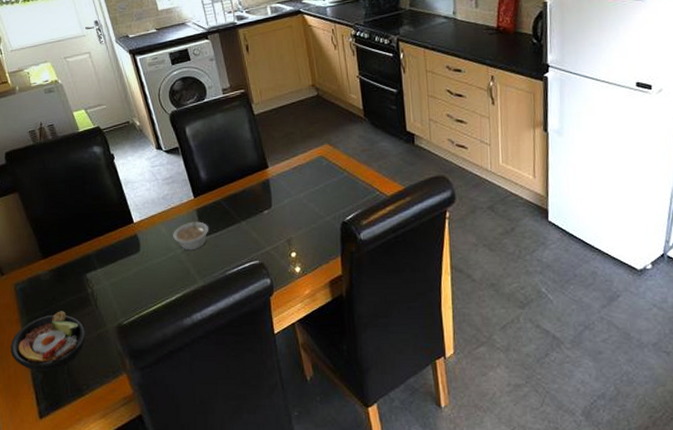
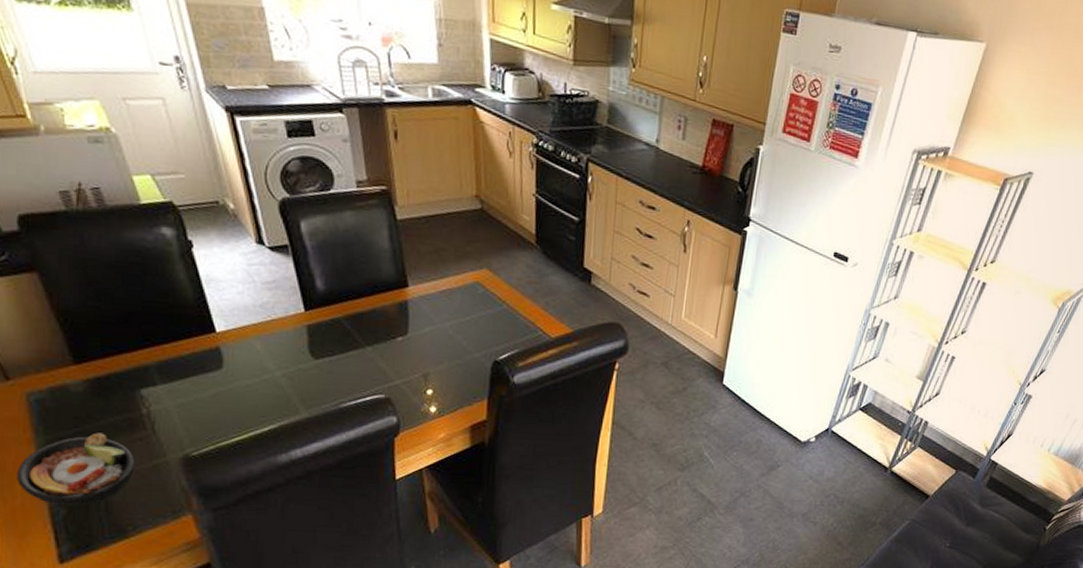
legume: present [173,215,209,251] -> none [271,332,323,375]

